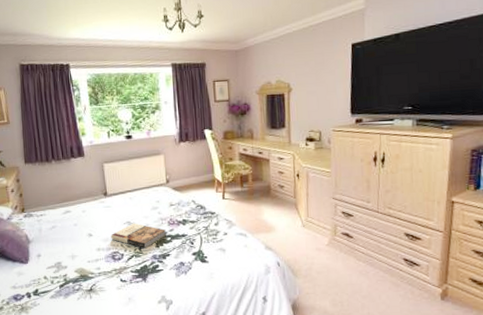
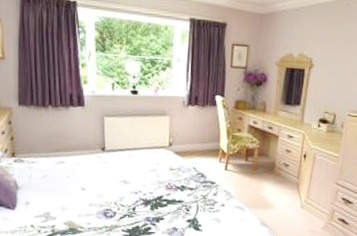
book: present [111,223,166,248] -> none [105,182,162,209]

